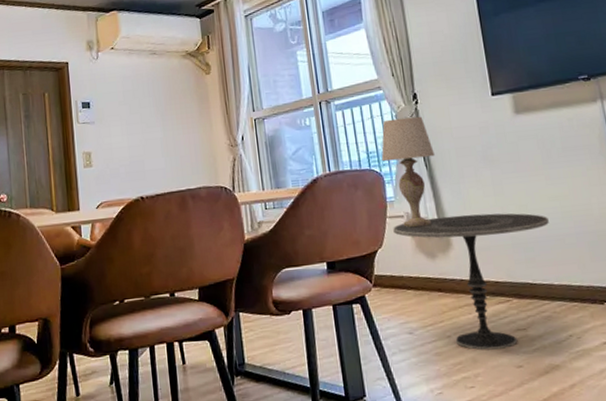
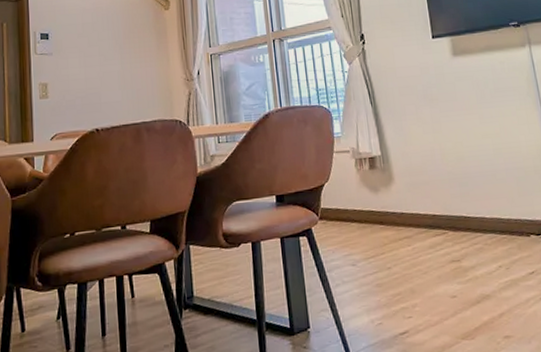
table lamp: present [381,116,435,227] -> none [330,56,380,162]
side table: present [393,213,549,351] -> none [339,149,482,281]

